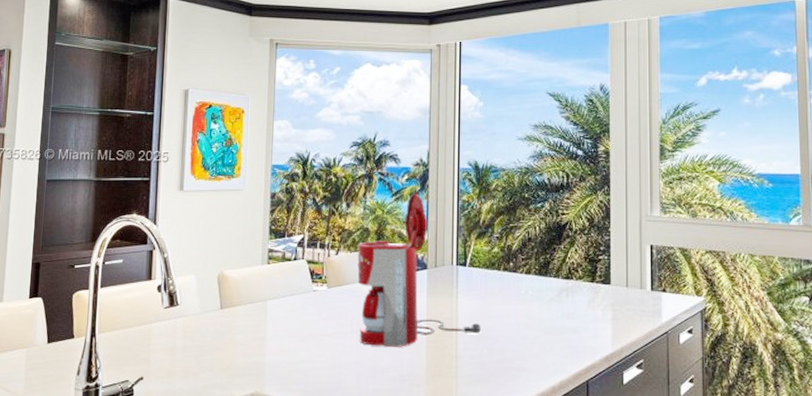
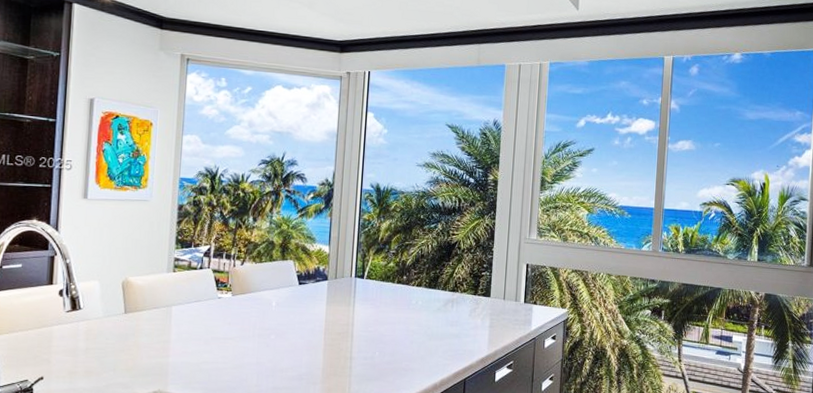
coffee maker: present [357,192,481,347] -> none [261,210,374,350]

